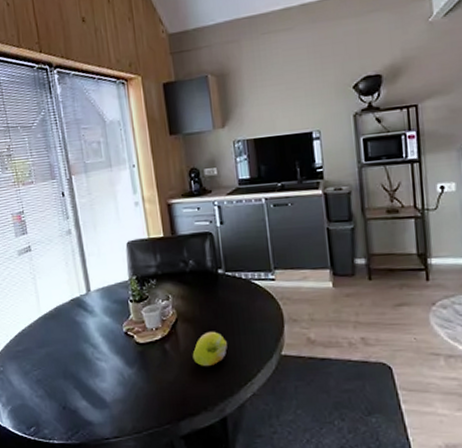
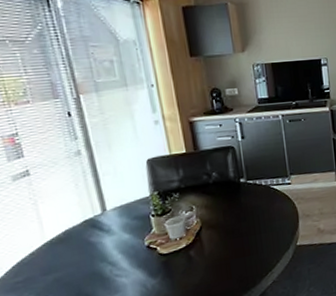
fruit: present [192,331,227,366] -> none [217,233,250,266]

